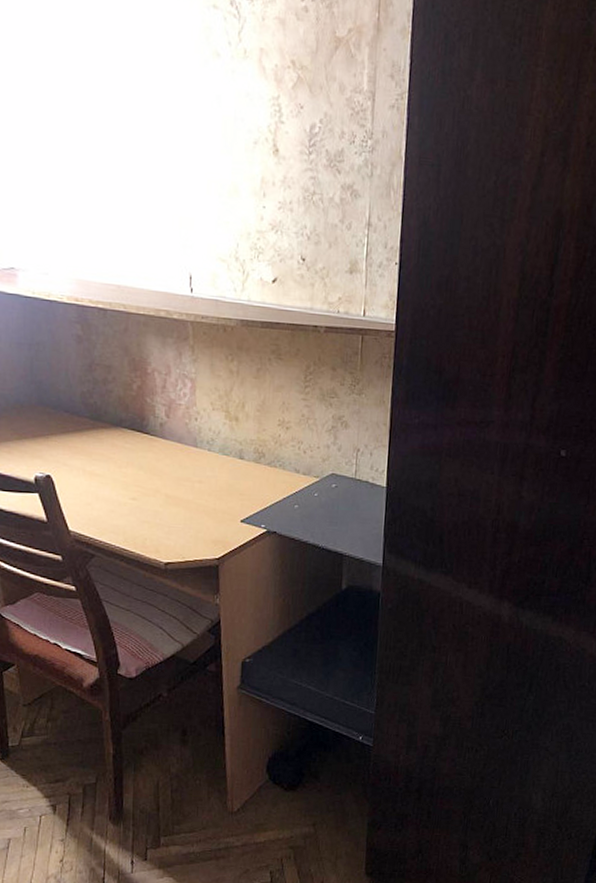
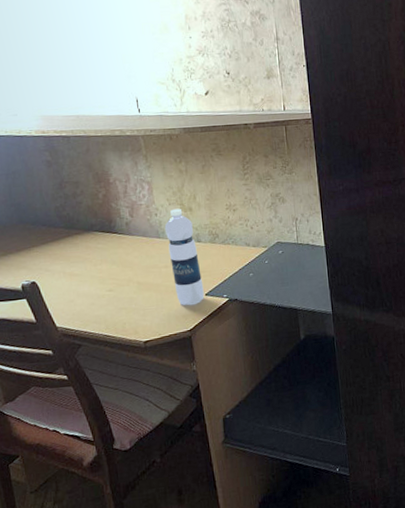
water bottle: none [204,415,240,531] -> present [164,208,204,306]

